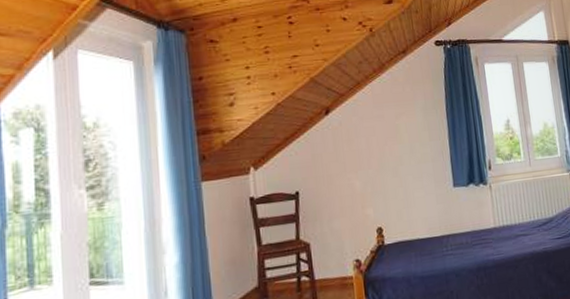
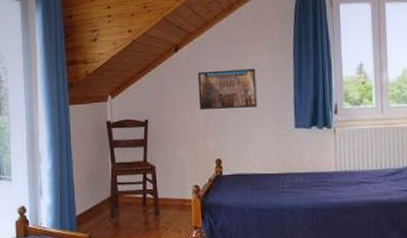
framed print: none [351,129,415,176] -> present [197,68,257,110]

